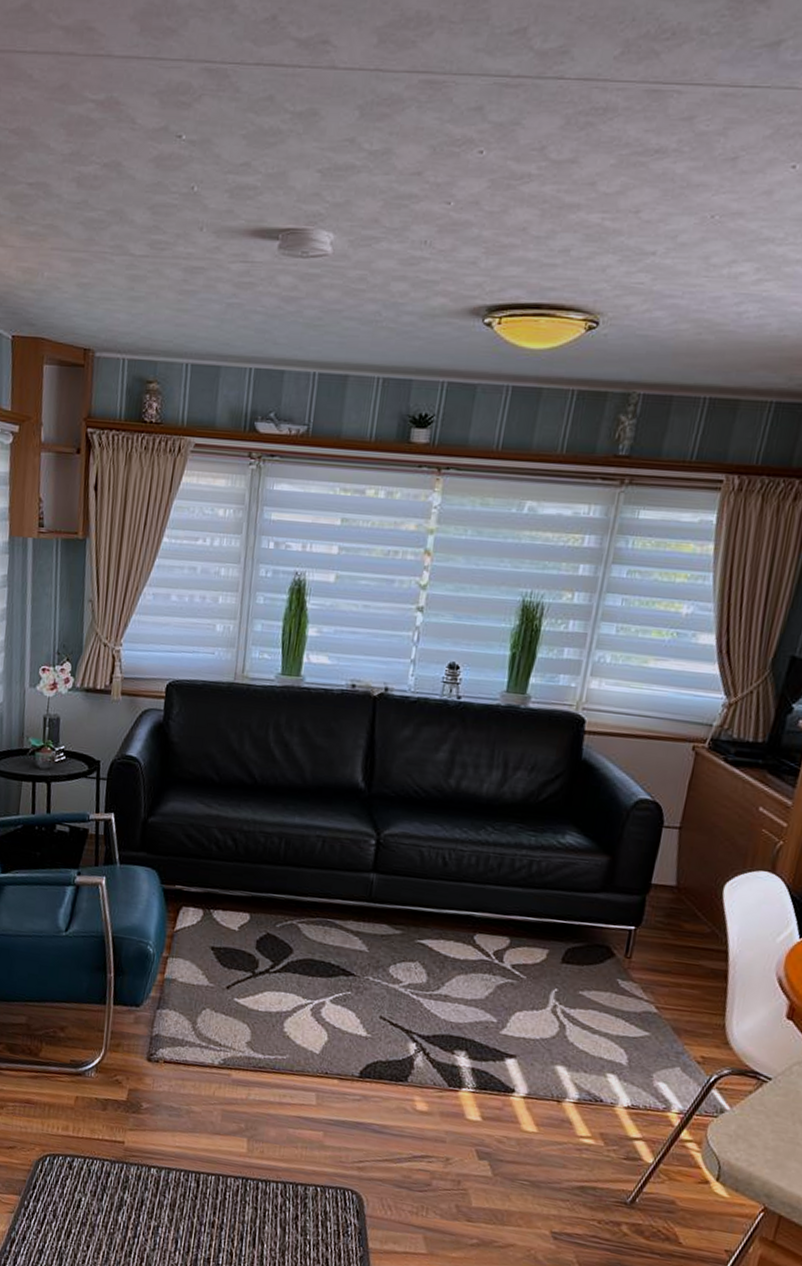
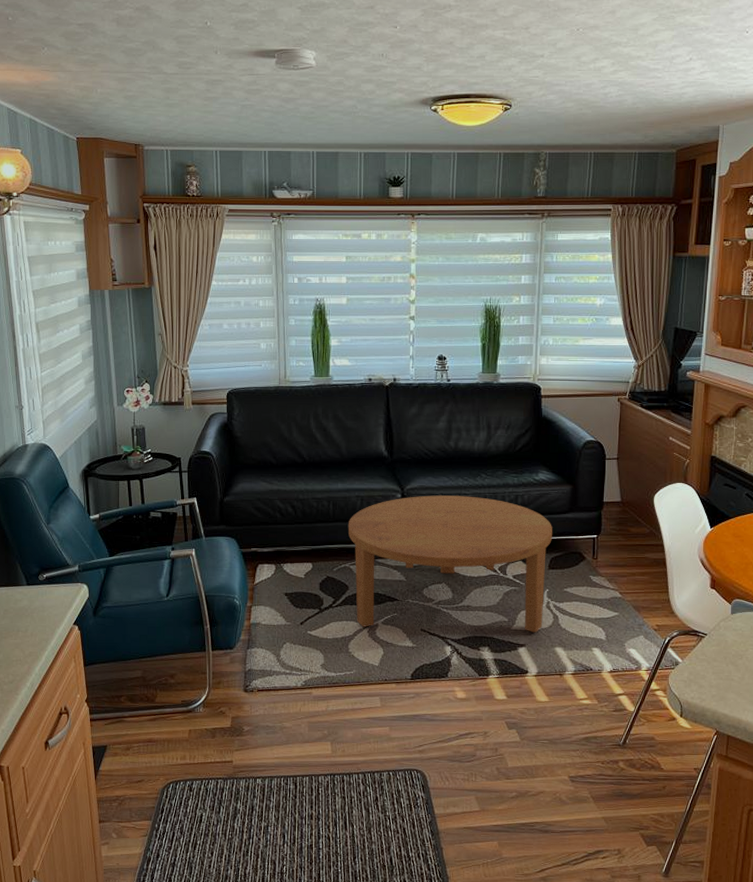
coffee table: none [298,845,575,1042] -> present [348,495,552,632]

